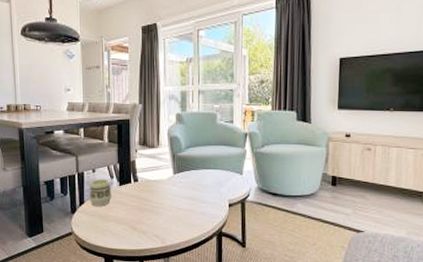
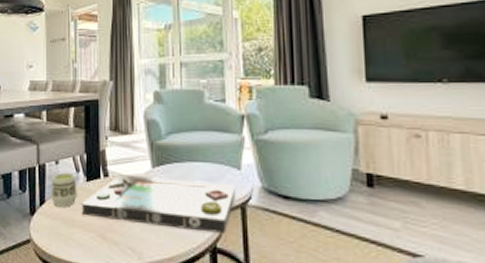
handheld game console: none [115,180,237,222] -> present [81,174,235,234]

